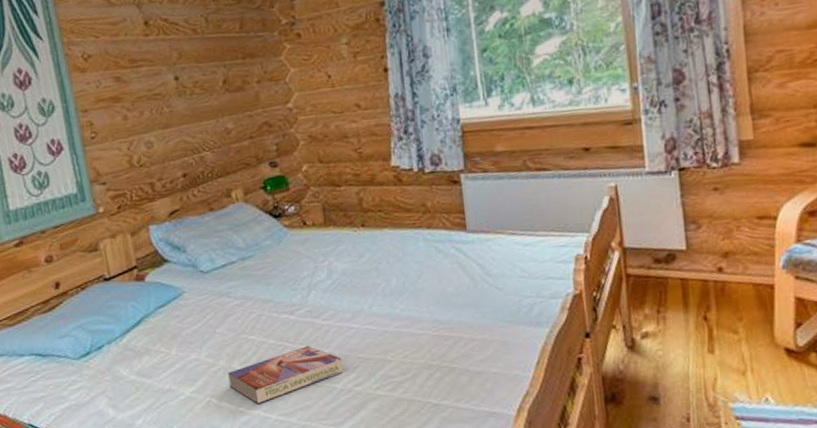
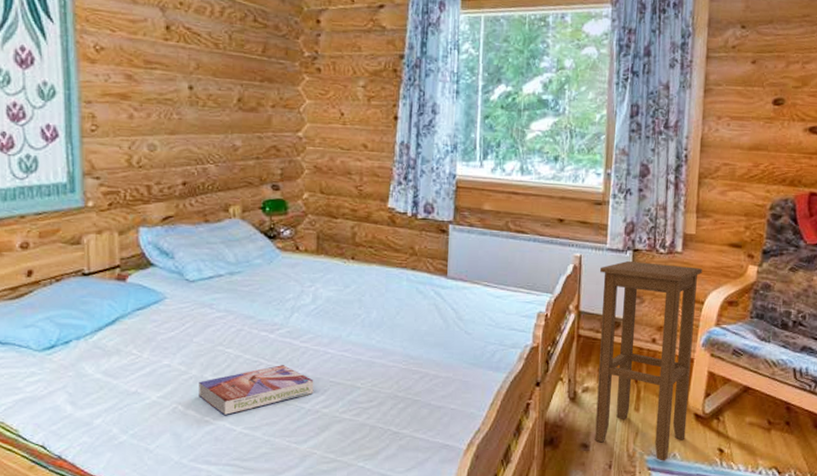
stool: none [642,178,778,408] -> present [594,260,702,461]

